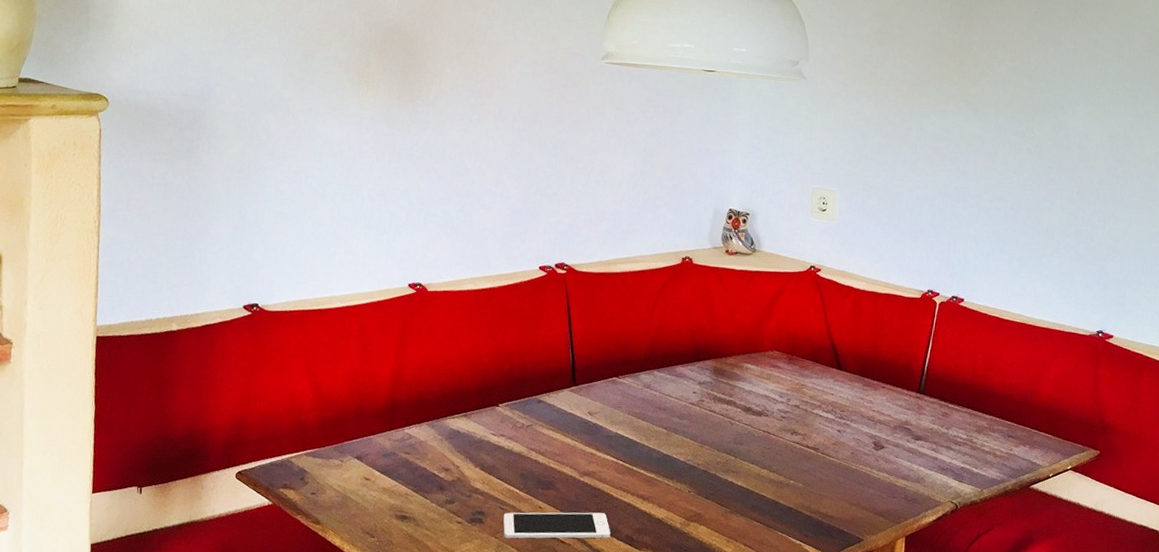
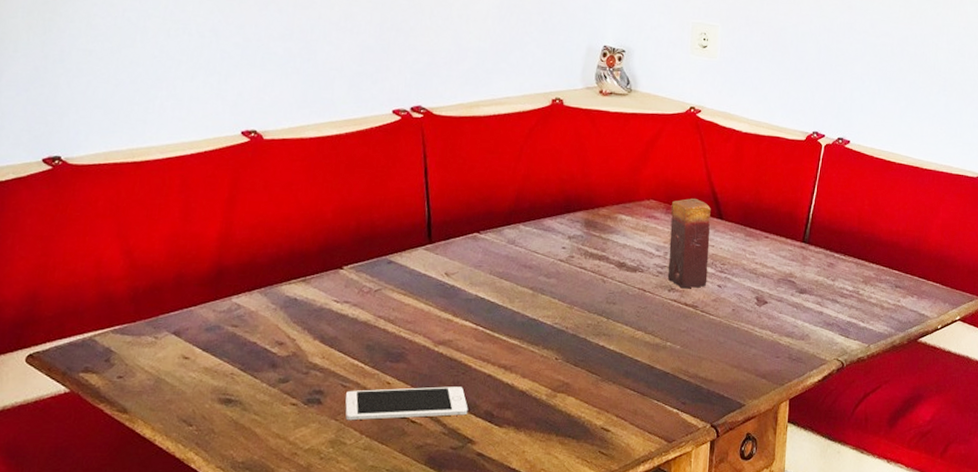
candle: none [790,350,831,433] -> present [667,198,711,289]

